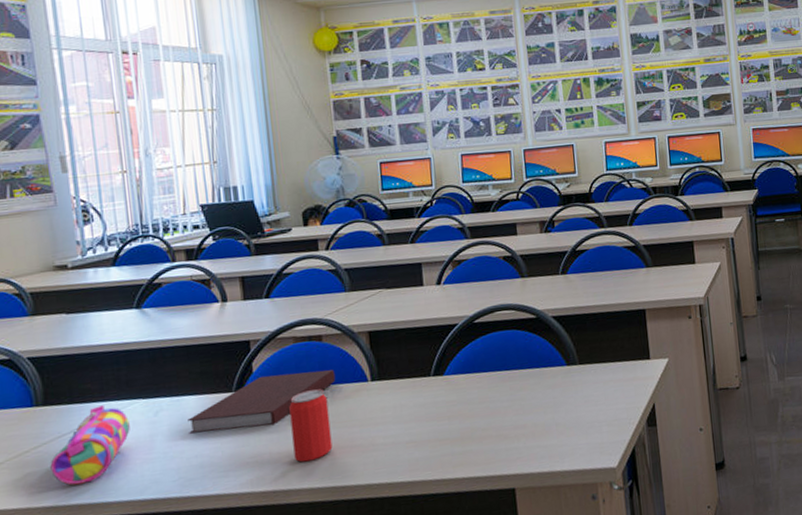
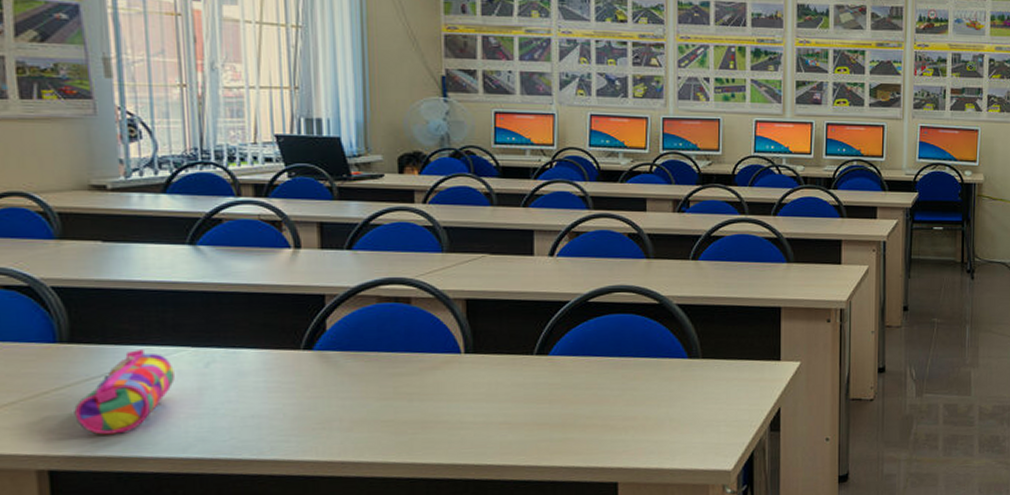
notebook: present [188,370,336,434] -> none [245,335,423,392]
beverage can: present [289,389,333,463] -> none [367,356,414,434]

